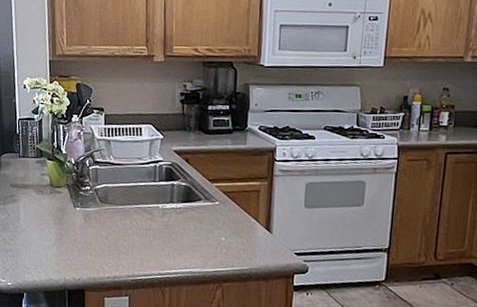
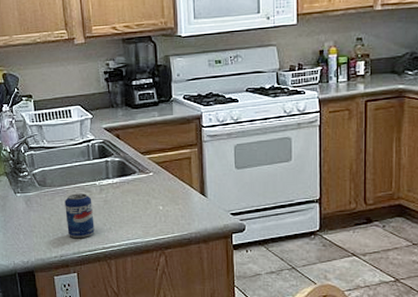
beverage can: none [124,214,153,262] -> present [65,193,95,239]

